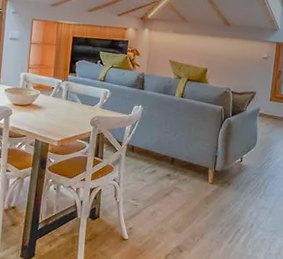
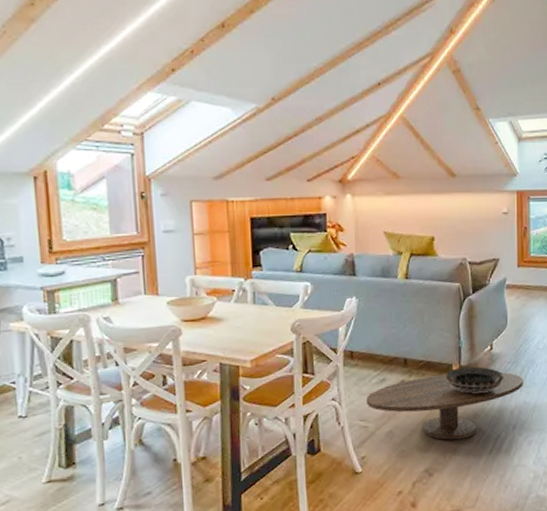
coffee table: none [138,174,264,228] -> present [366,372,523,441]
decorative bowl: none [202,171,249,195] -> present [445,366,504,394]

